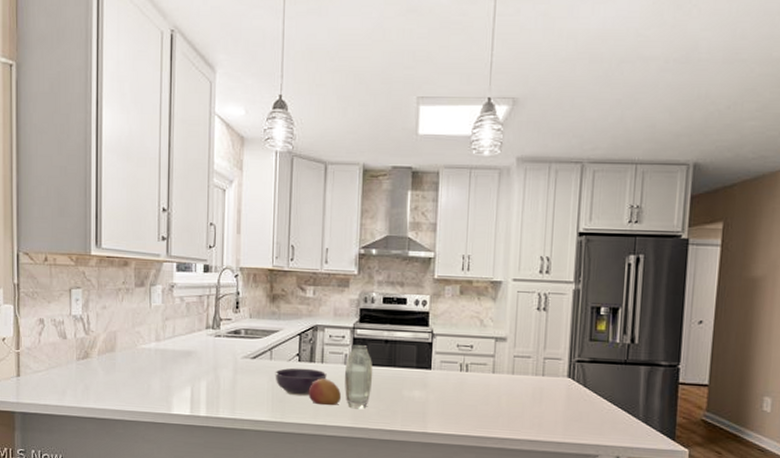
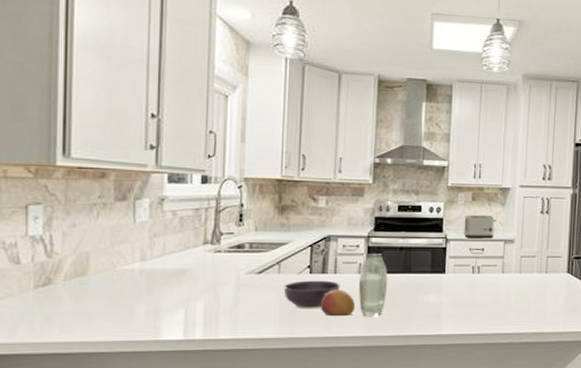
toaster: none [451,309,486,336] -> present [464,214,496,239]

